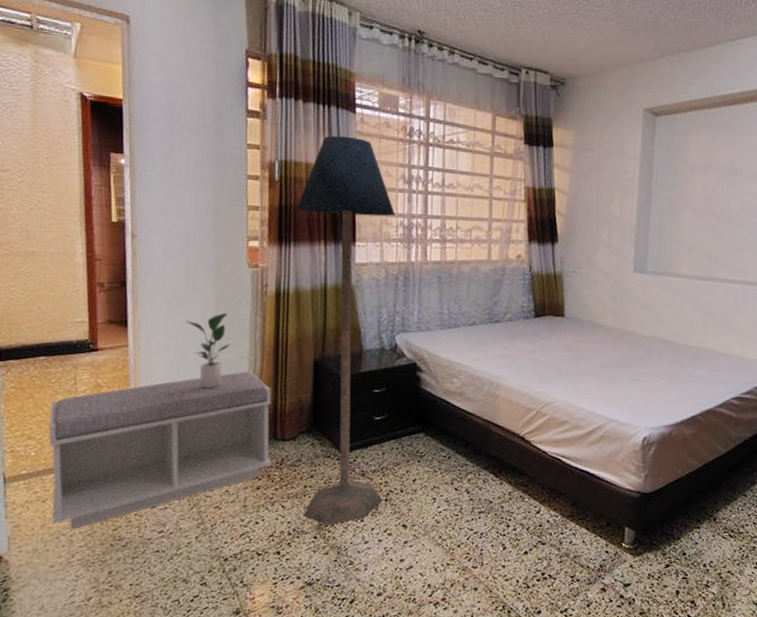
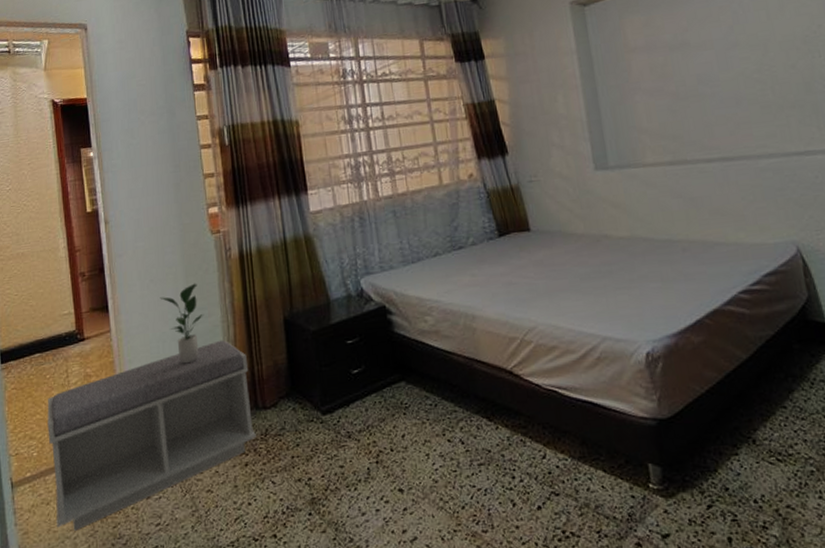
floor lamp: present [296,135,396,525] -> none [248,89,374,499]

